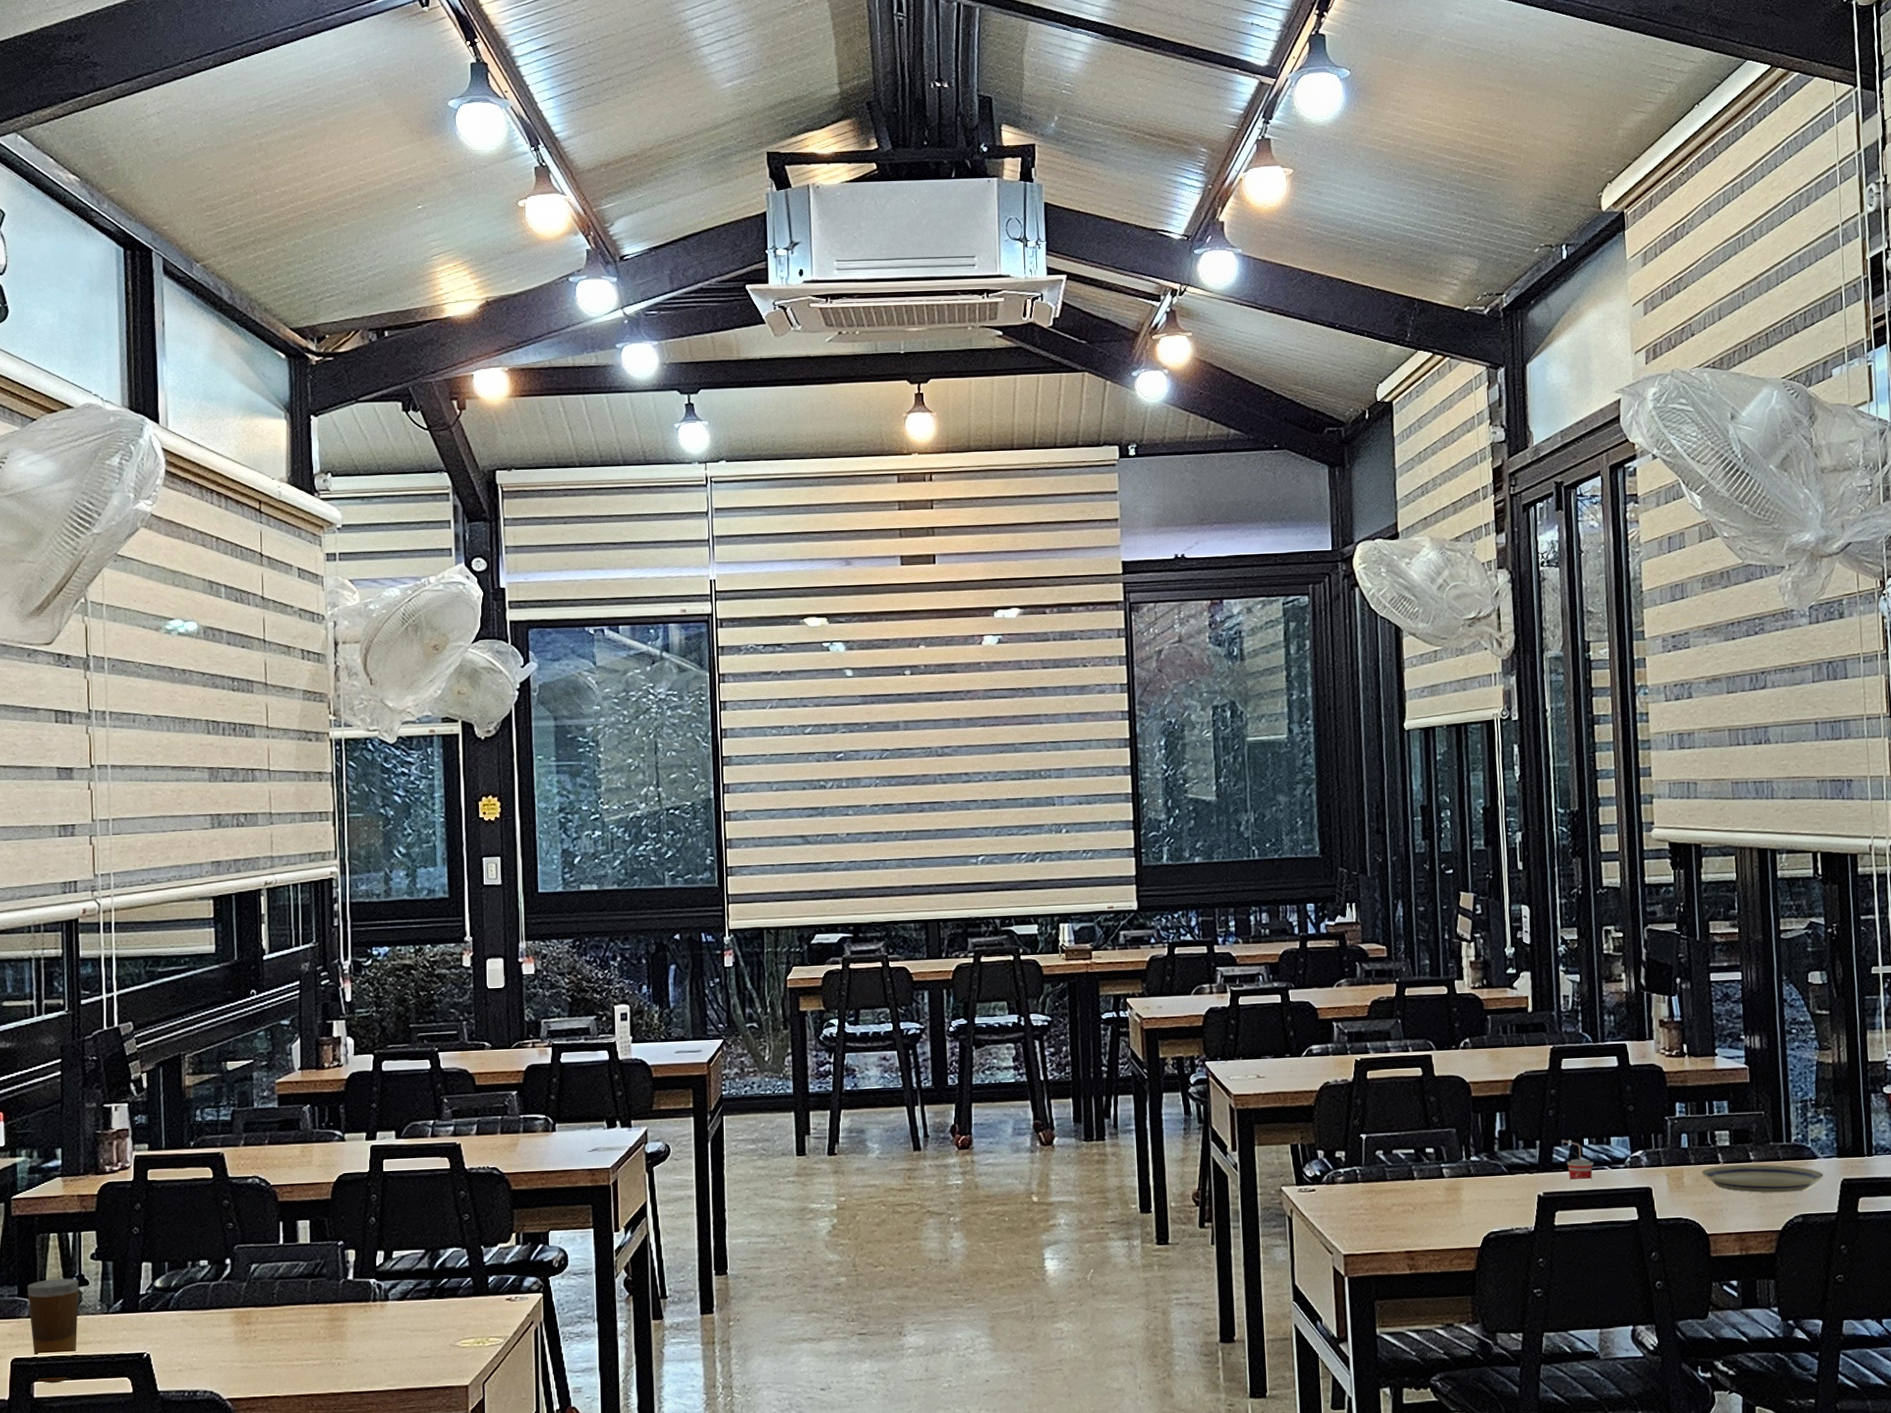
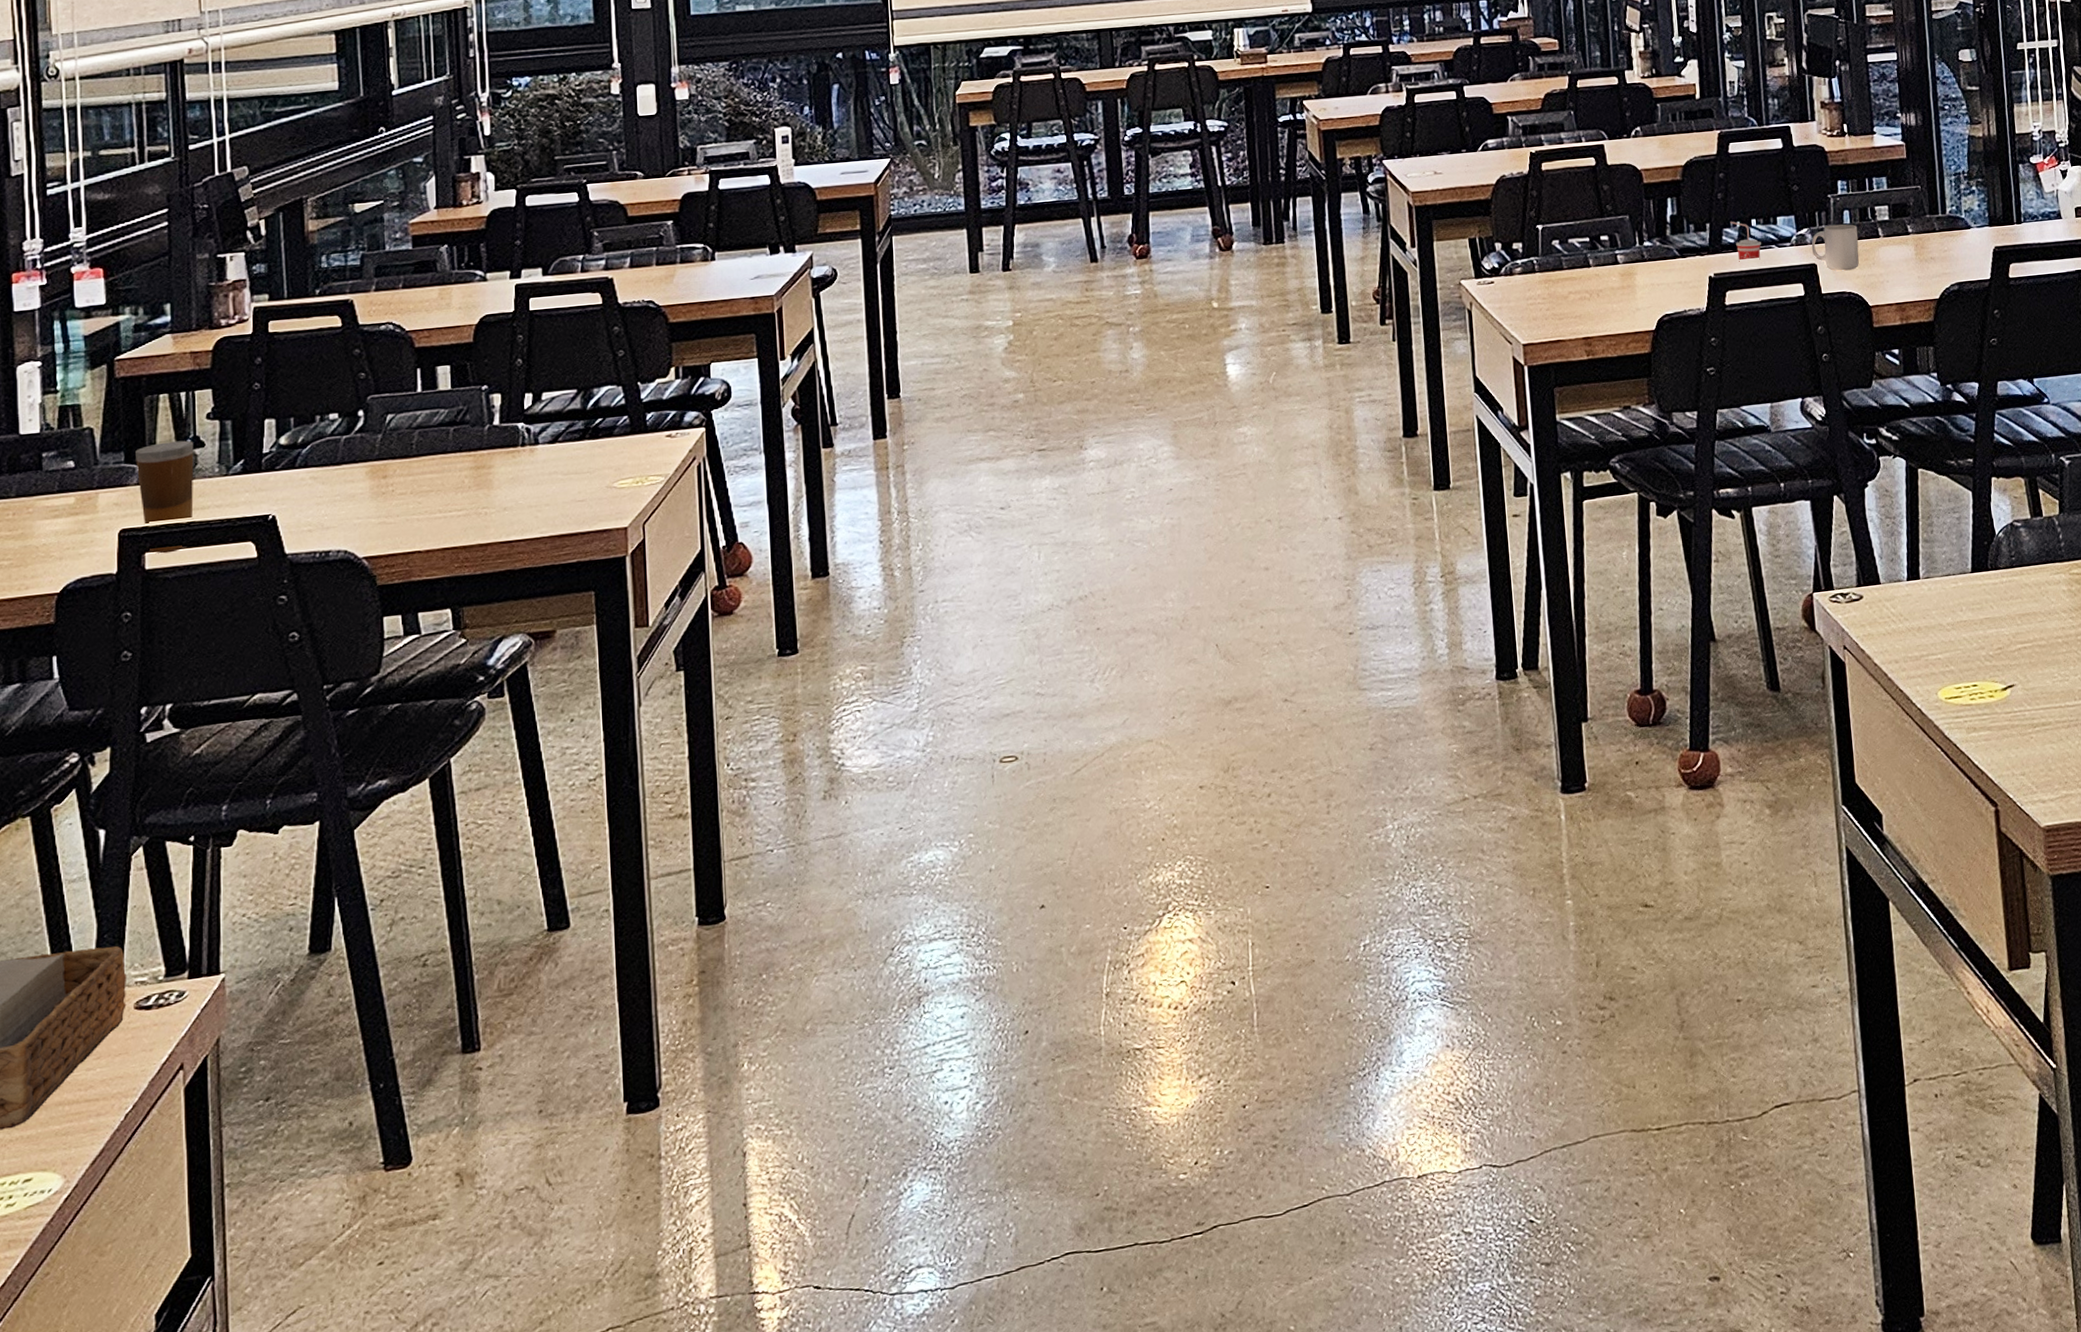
cup: none [1646,1147,1697,1197] -> present [1811,224,1860,271]
plate: present [1702,1164,1824,1193] -> none [1864,236,1977,264]

